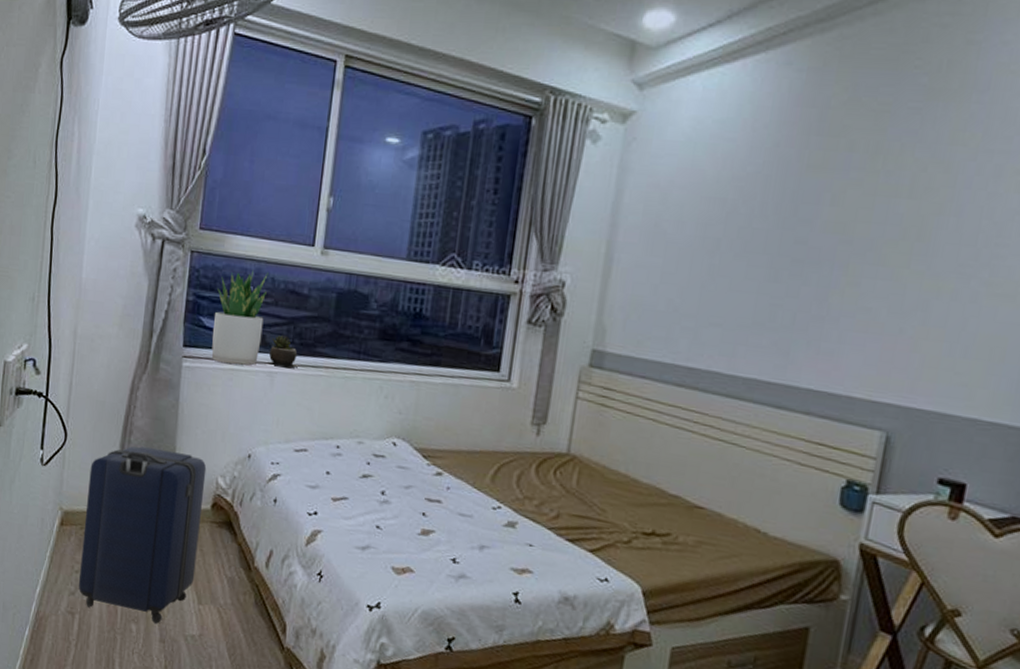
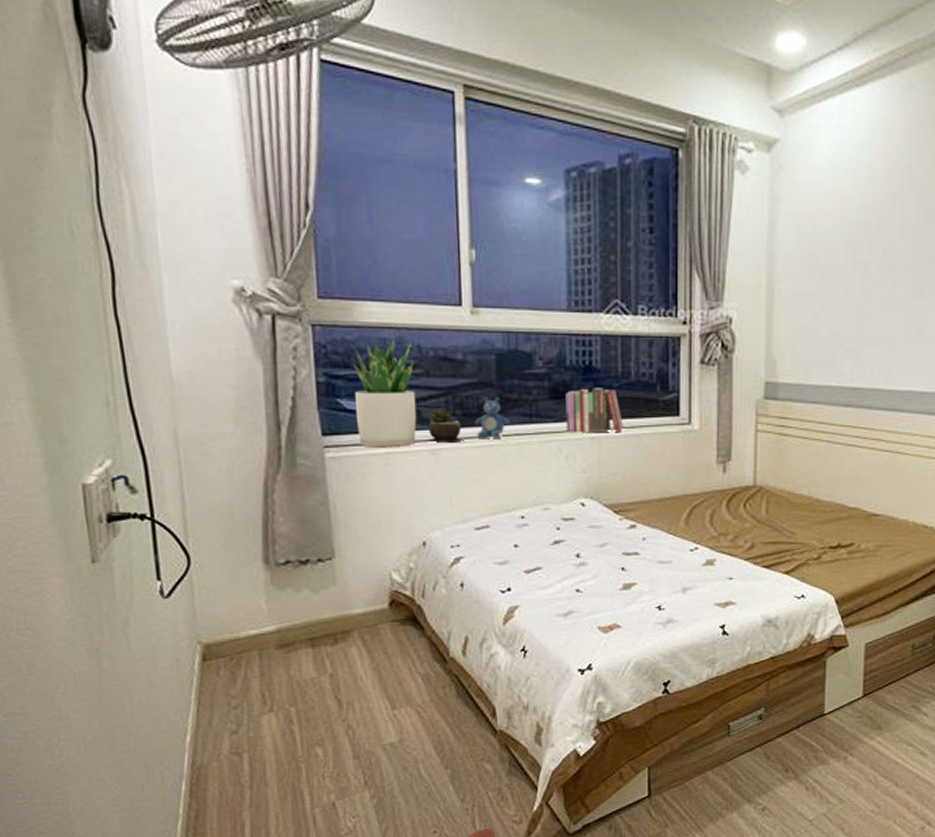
suitcase: present [78,446,207,624] -> none [229,554,383,743]
stuffed animal: none [309,330,340,371] -> present [474,397,510,440]
books: none [389,333,444,381] -> present [565,388,623,433]

